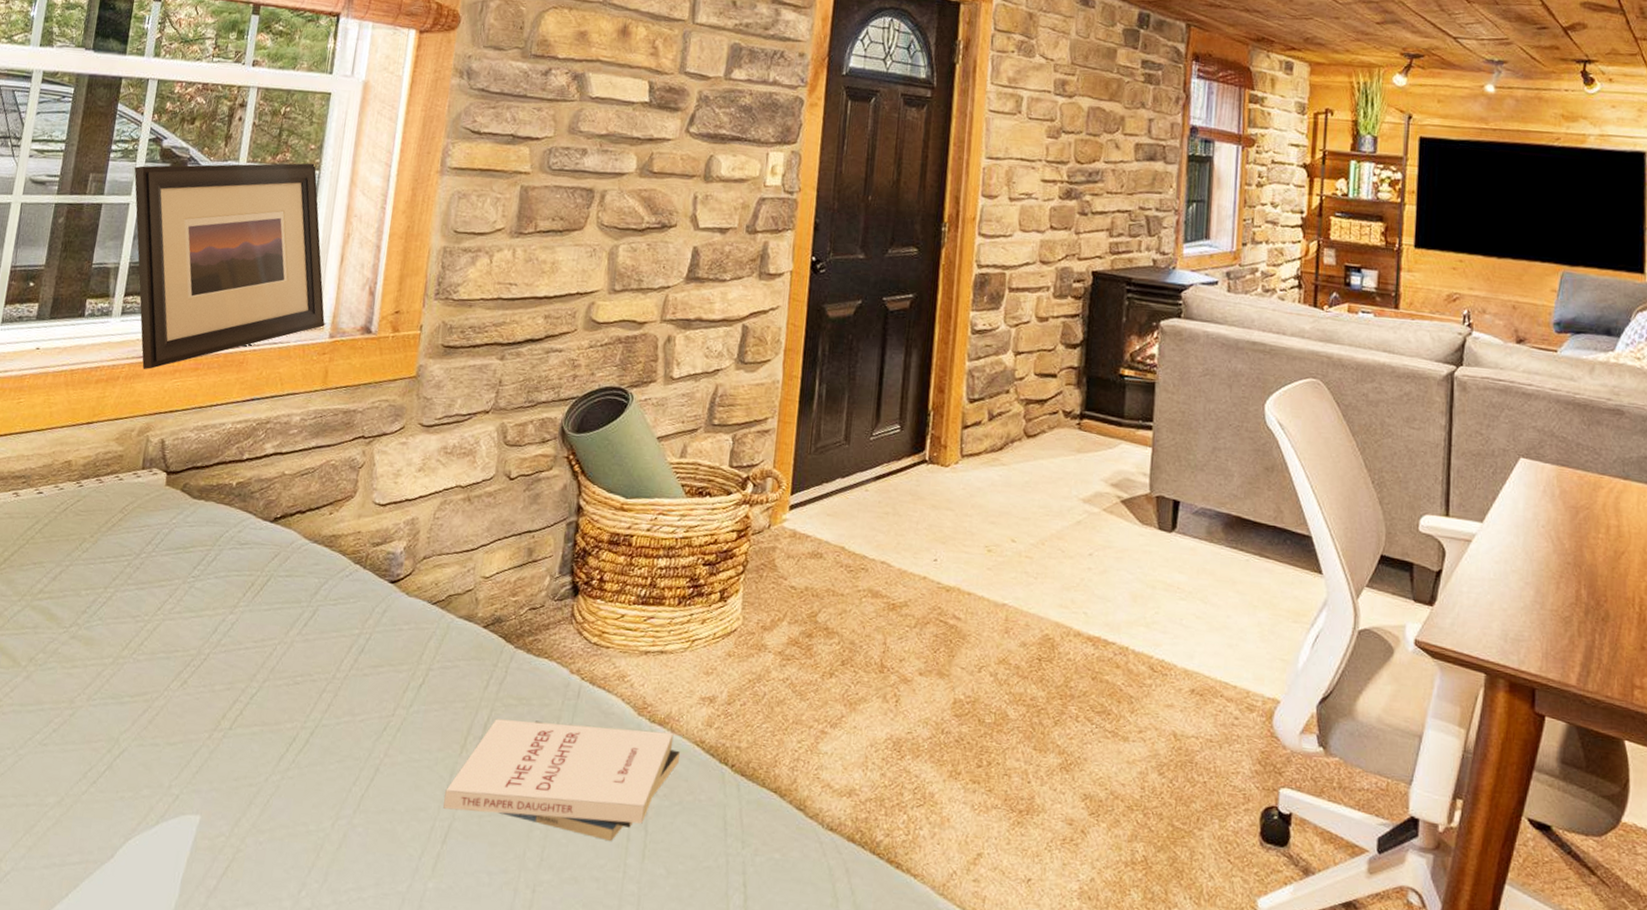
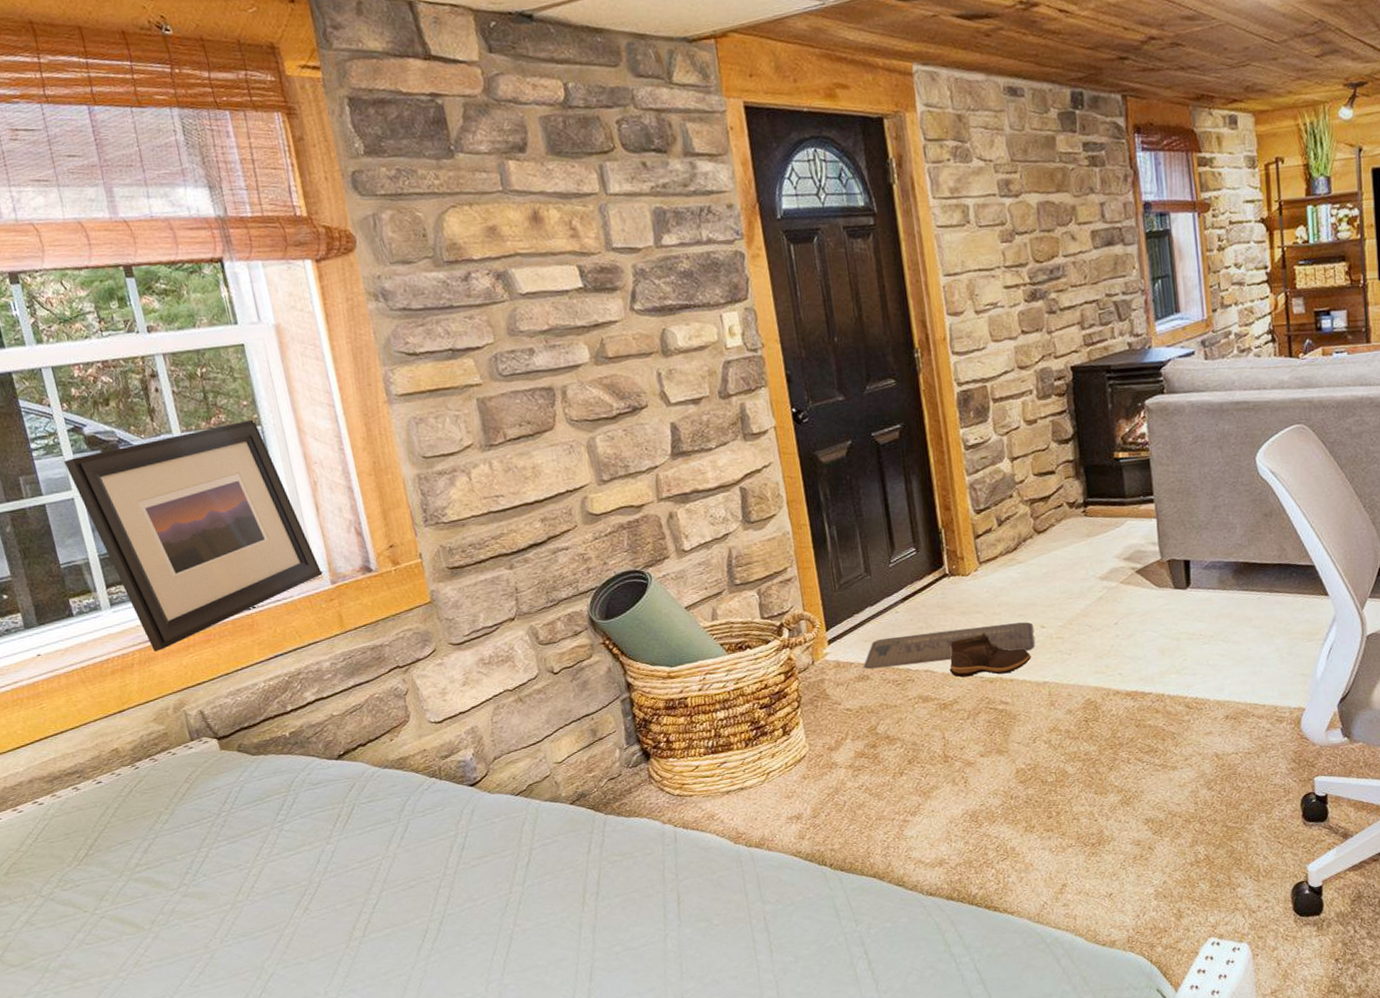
books: present [443,719,681,841] -> none [579,851,782,955]
doormat: none [819,515,1003,565] -> present [863,622,1035,670]
boot: none [906,533,995,585] -> present [949,632,1031,677]

